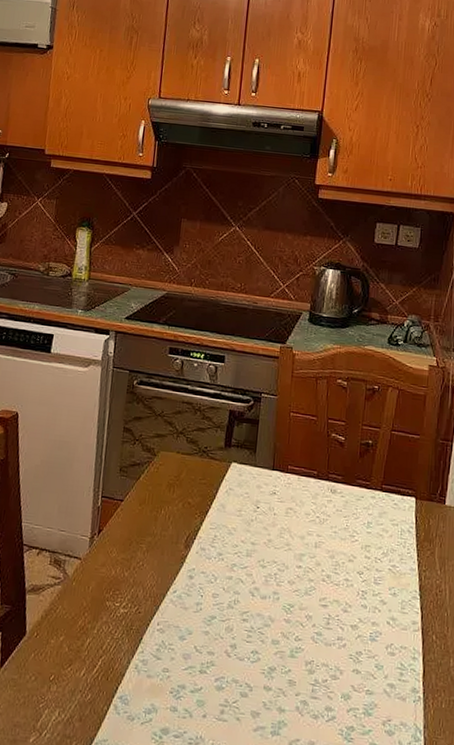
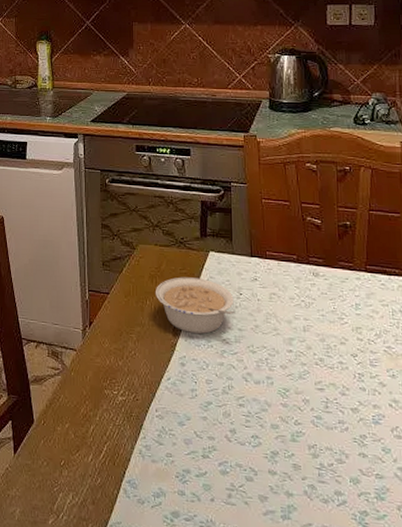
legume: none [171,487,251,547] -> present [155,277,236,334]

